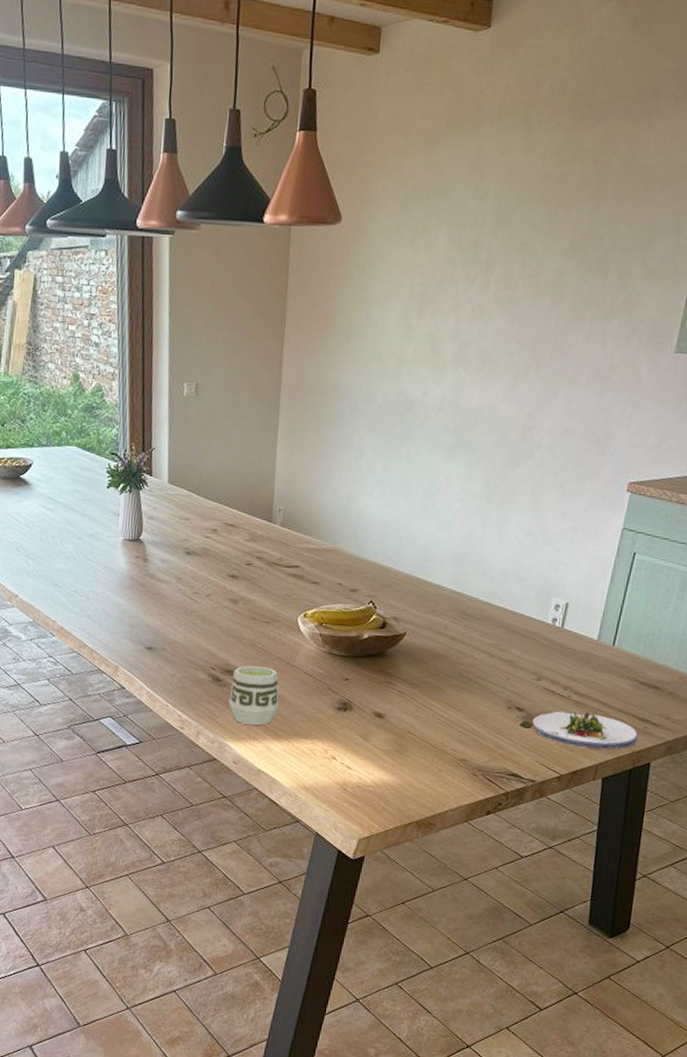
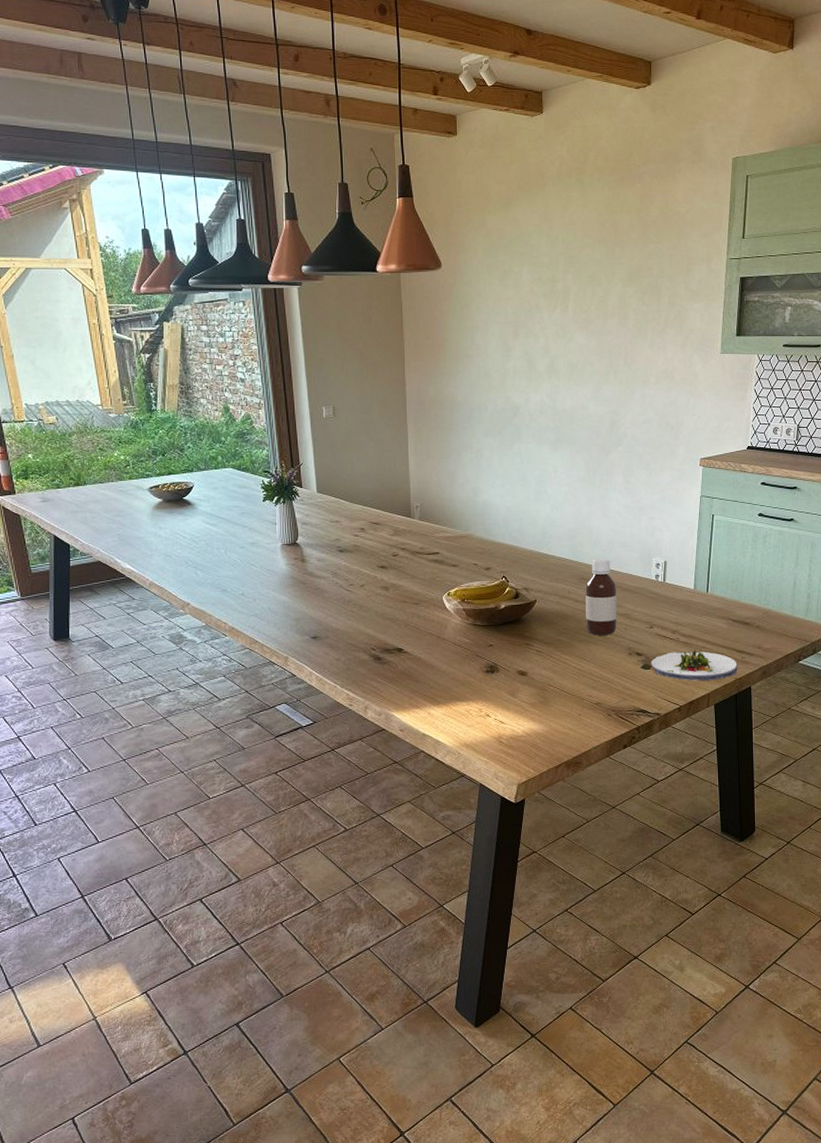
cup: present [228,665,279,725] -> none [390,643,435,695]
bottle: none [461,591,504,683] -> present [585,558,618,635]

